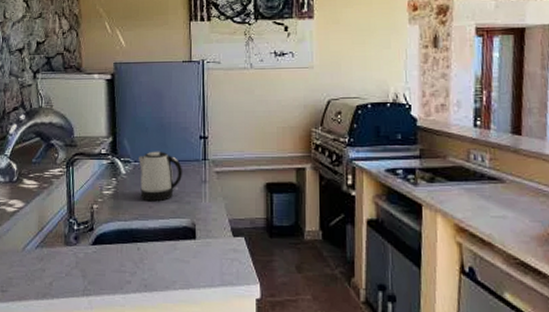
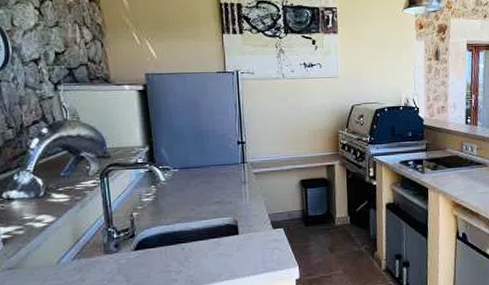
kettle: present [139,151,183,202] -> none [178,157,223,205]

